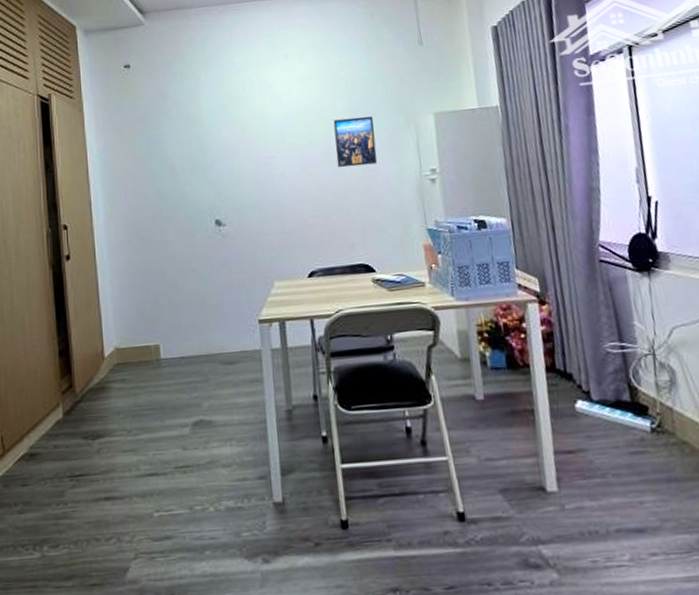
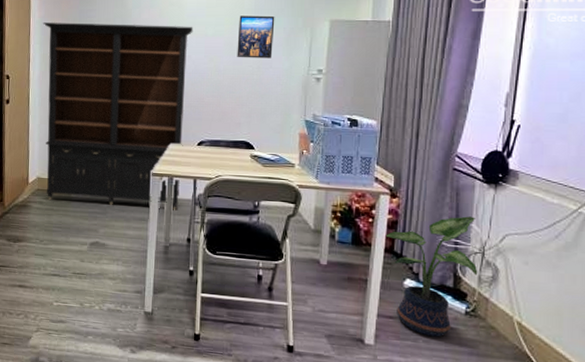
bookcase: none [102,138,296,376] -> present [42,22,193,211]
potted plant: none [543,312,654,468] -> present [385,216,478,337]

